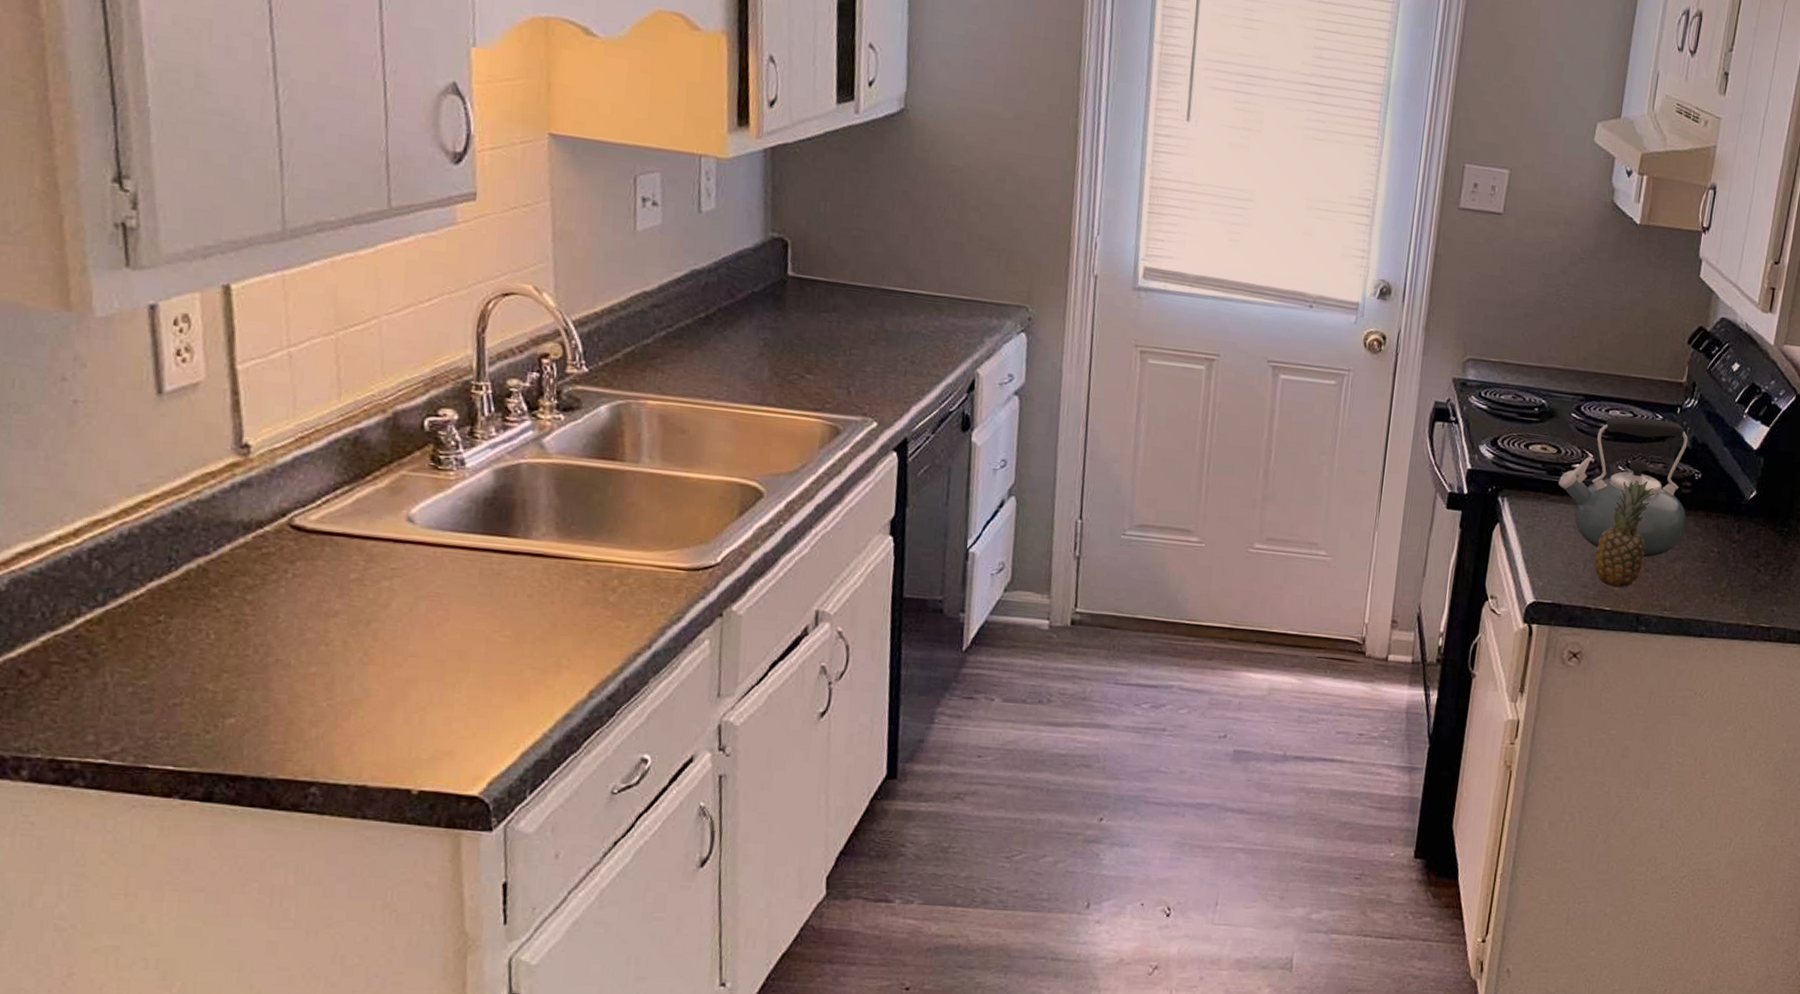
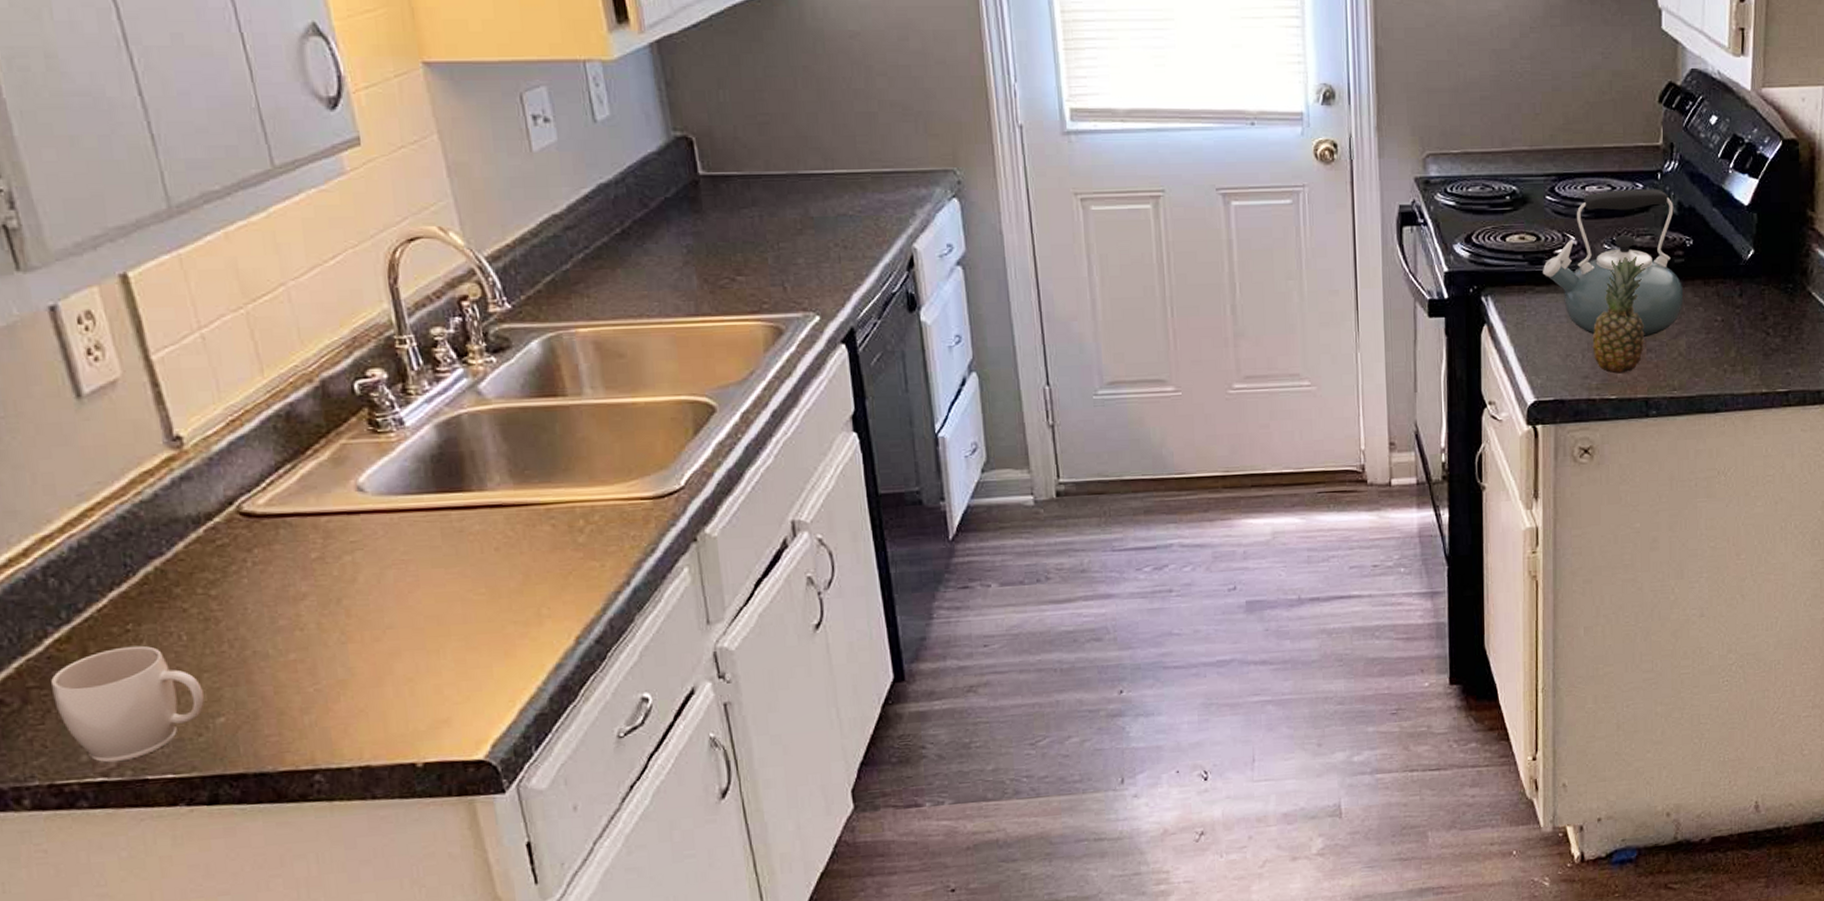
mug: none [72,636,221,747] -> present [50,645,206,763]

